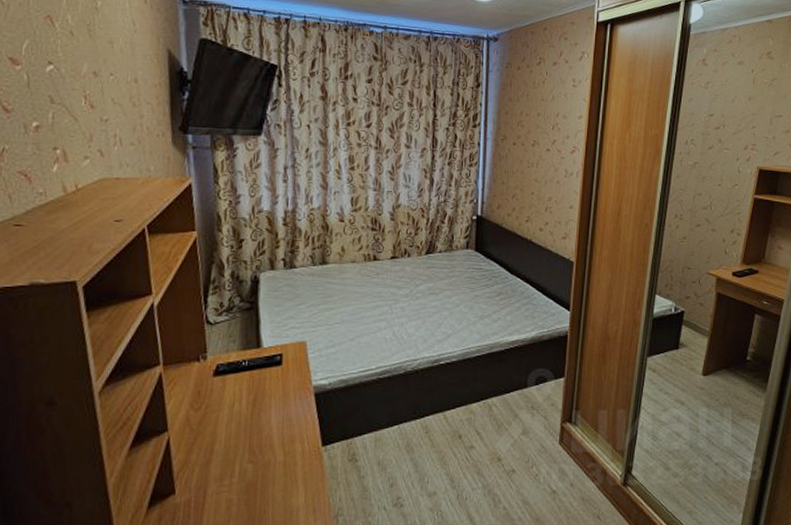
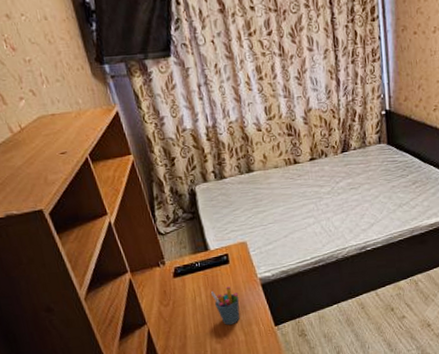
pen holder: none [254,393,286,440] -> present [211,286,240,325]

